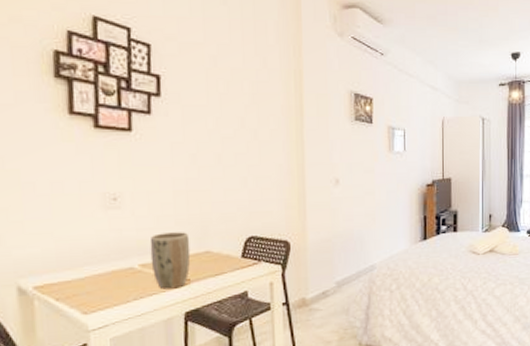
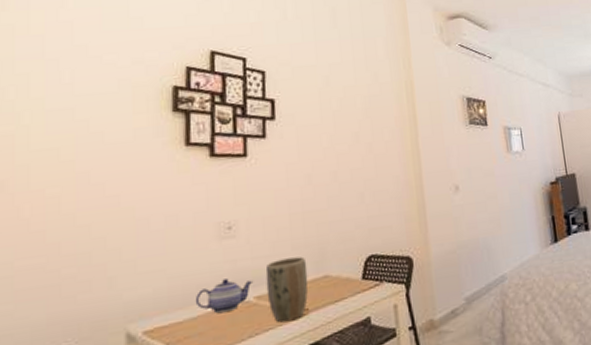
teapot: none [82,246,139,277] -> present [195,278,254,314]

